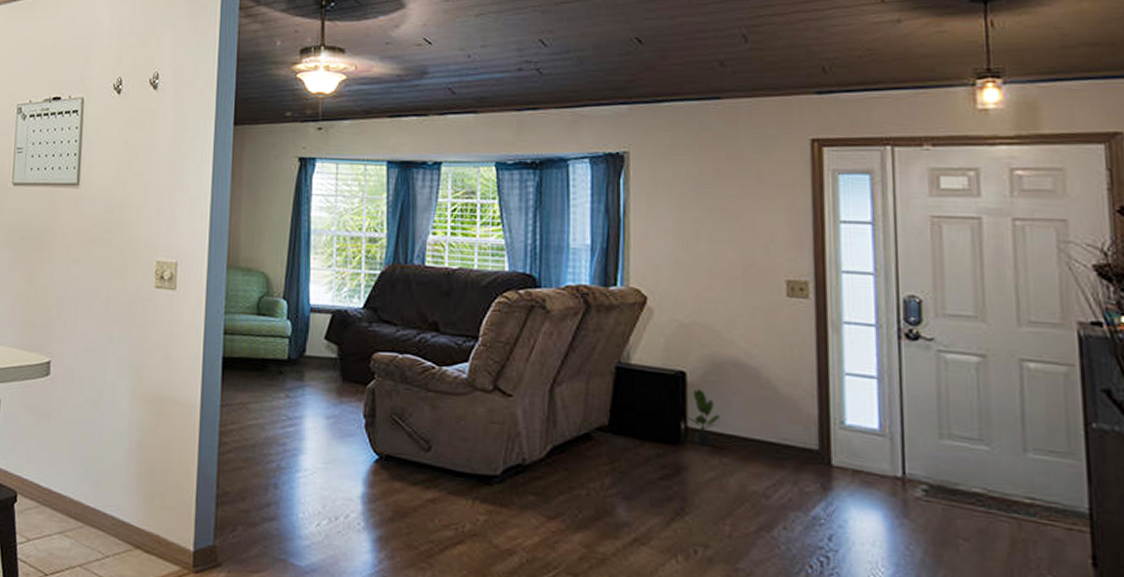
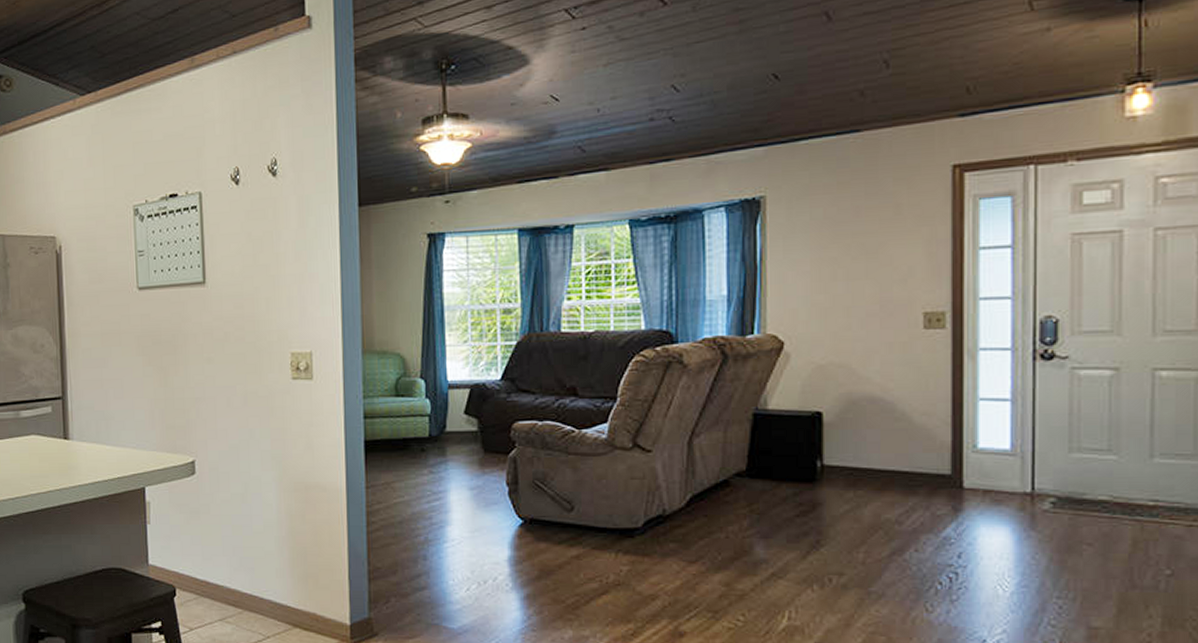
potted plant: present [688,388,721,447] -> none [824,427,856,481]

